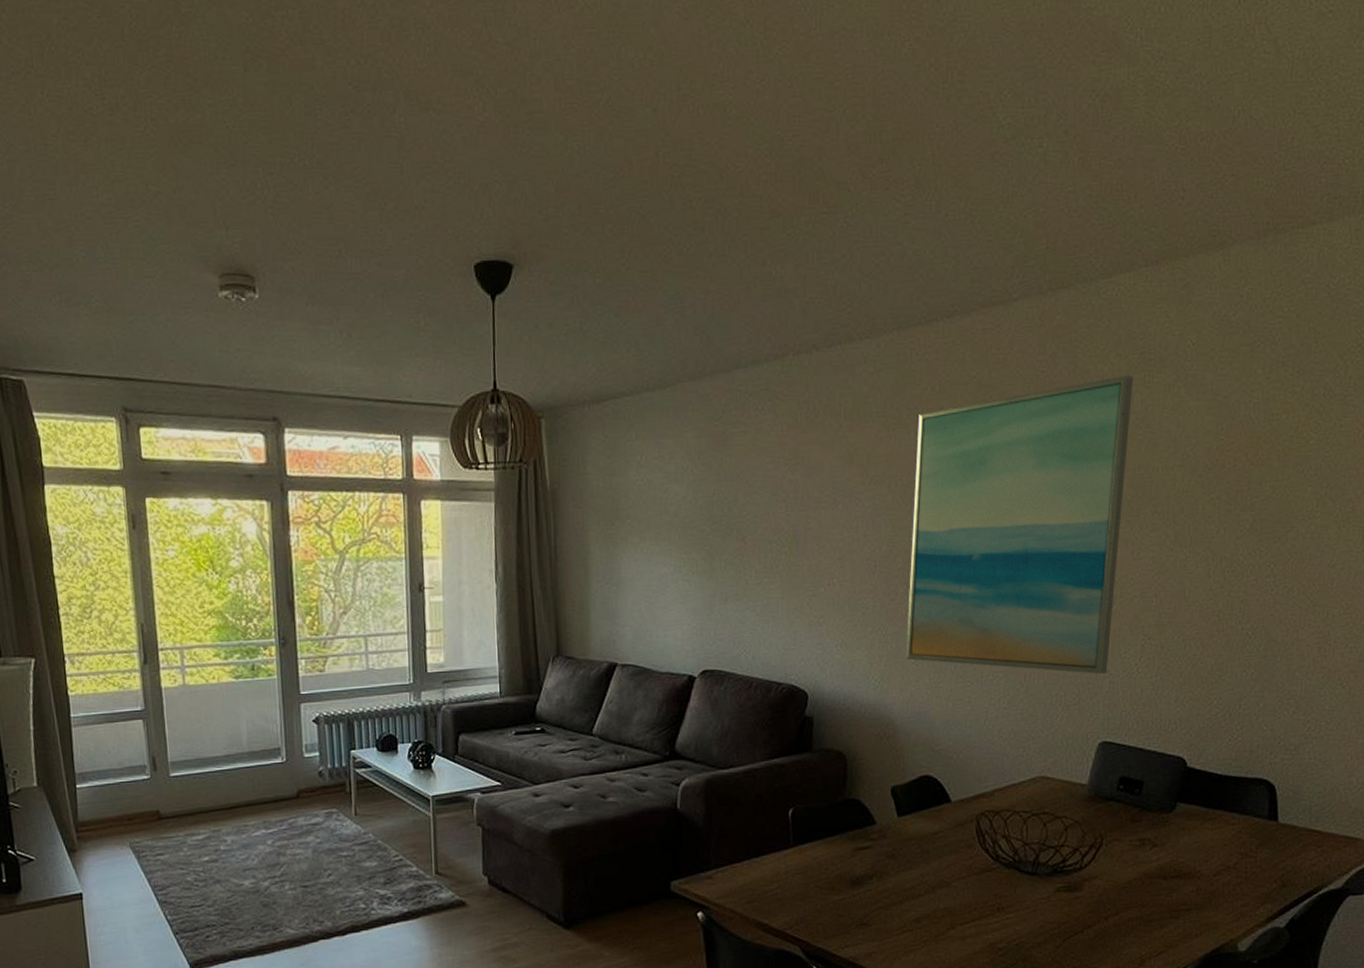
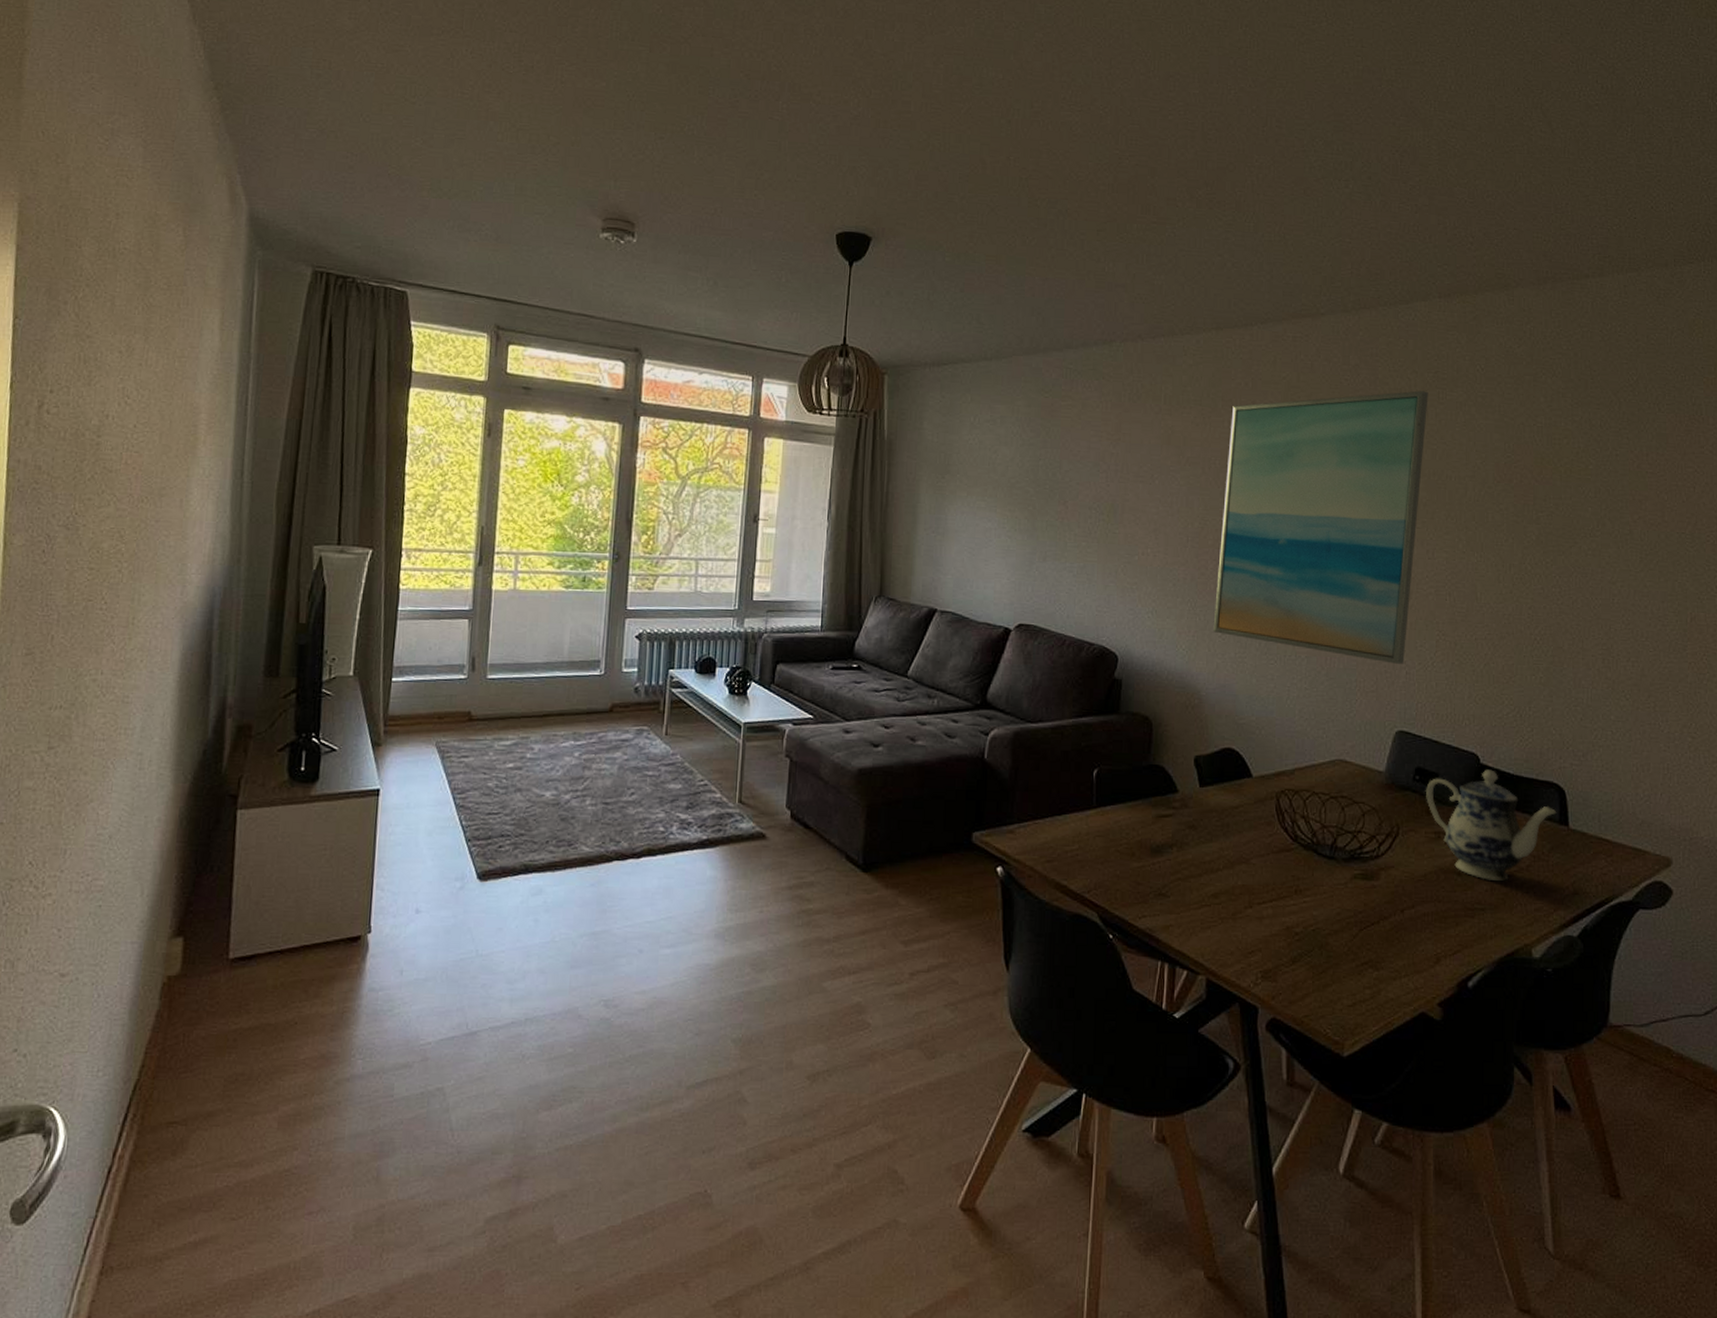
teapot: none [1129,772,1266,882] -> present [1425,769,1557,881]

